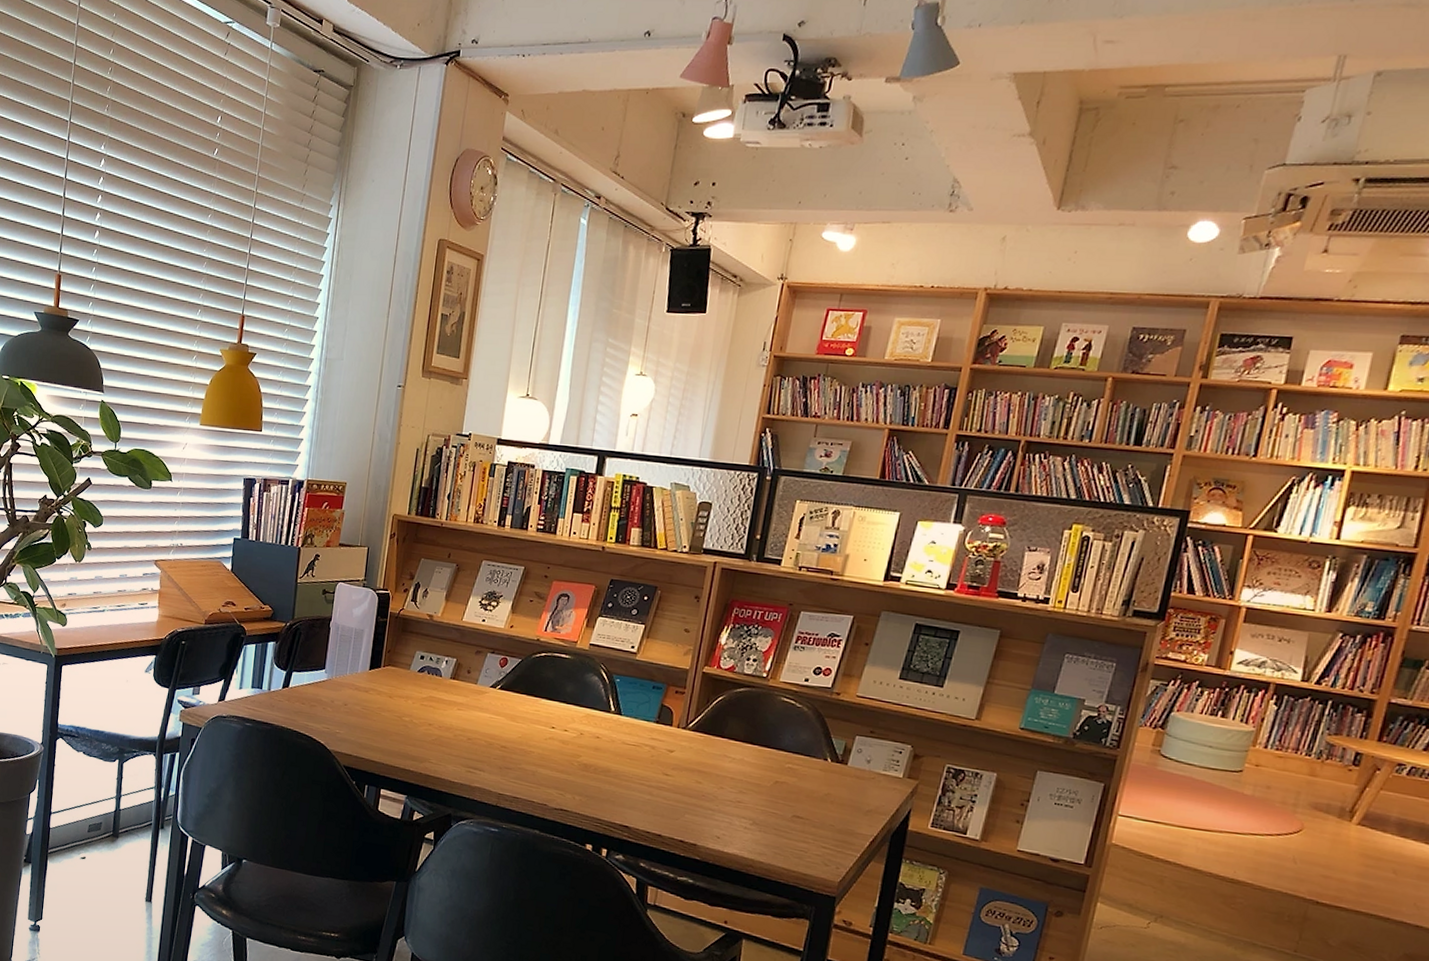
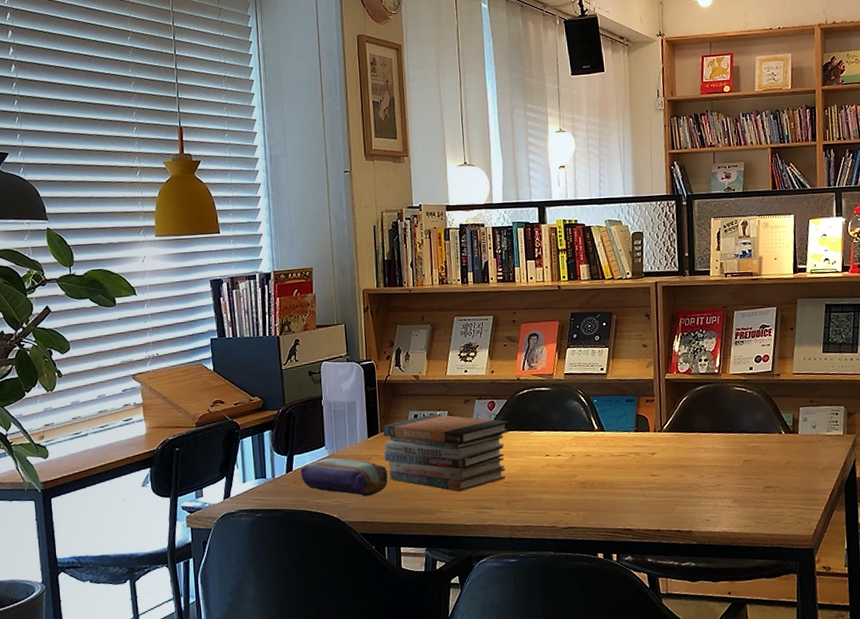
pencil case: none [295,681,382,730] -> present [300,457,388,497]
book stack: none [381,658,519,746] -> present [383,414,510,492]

